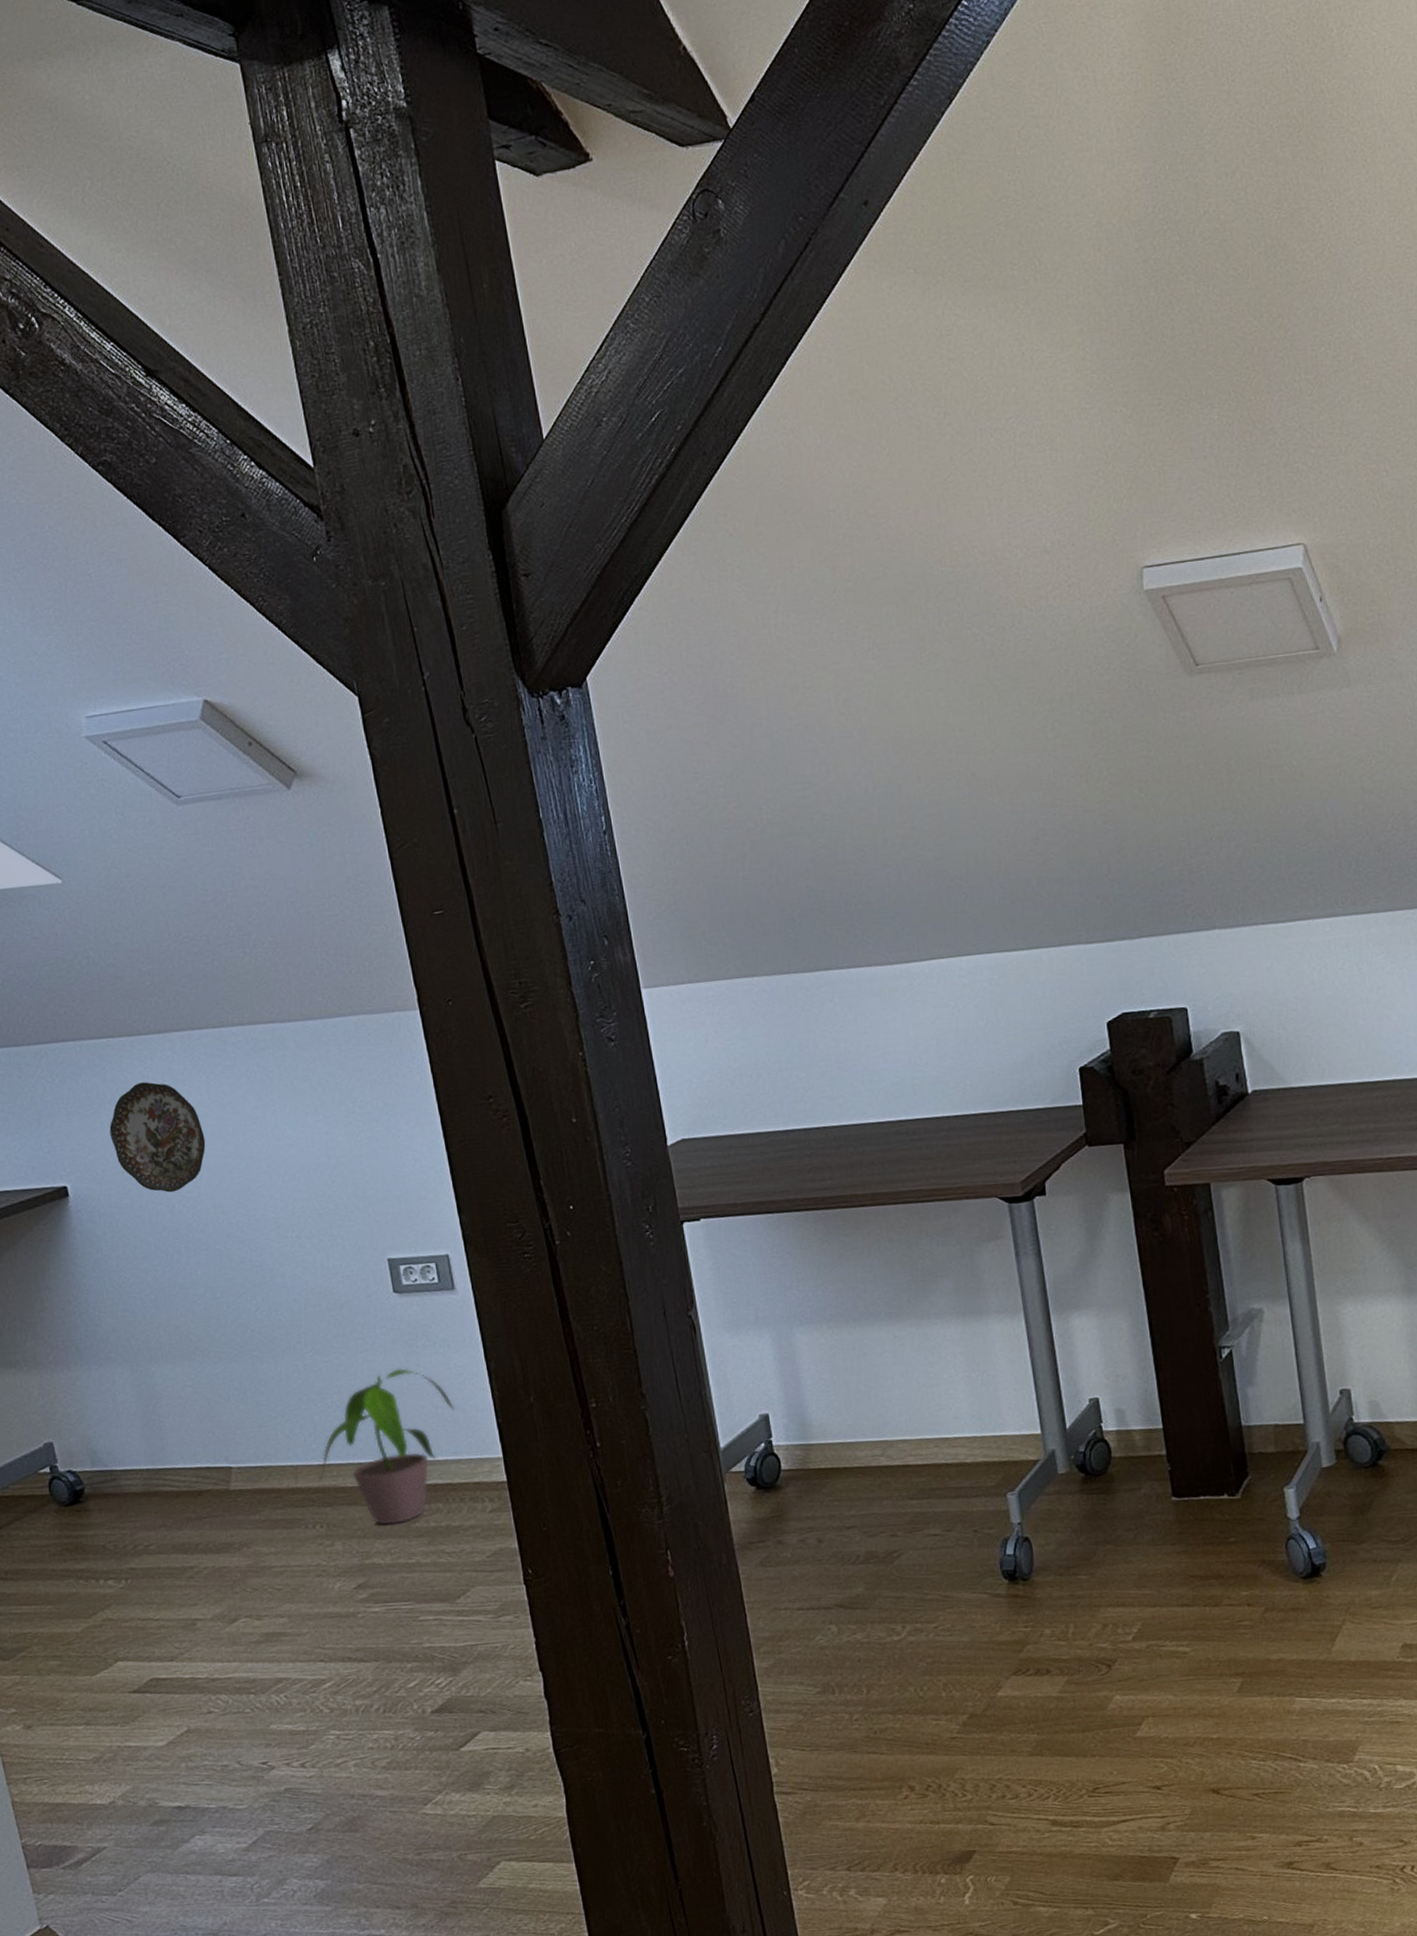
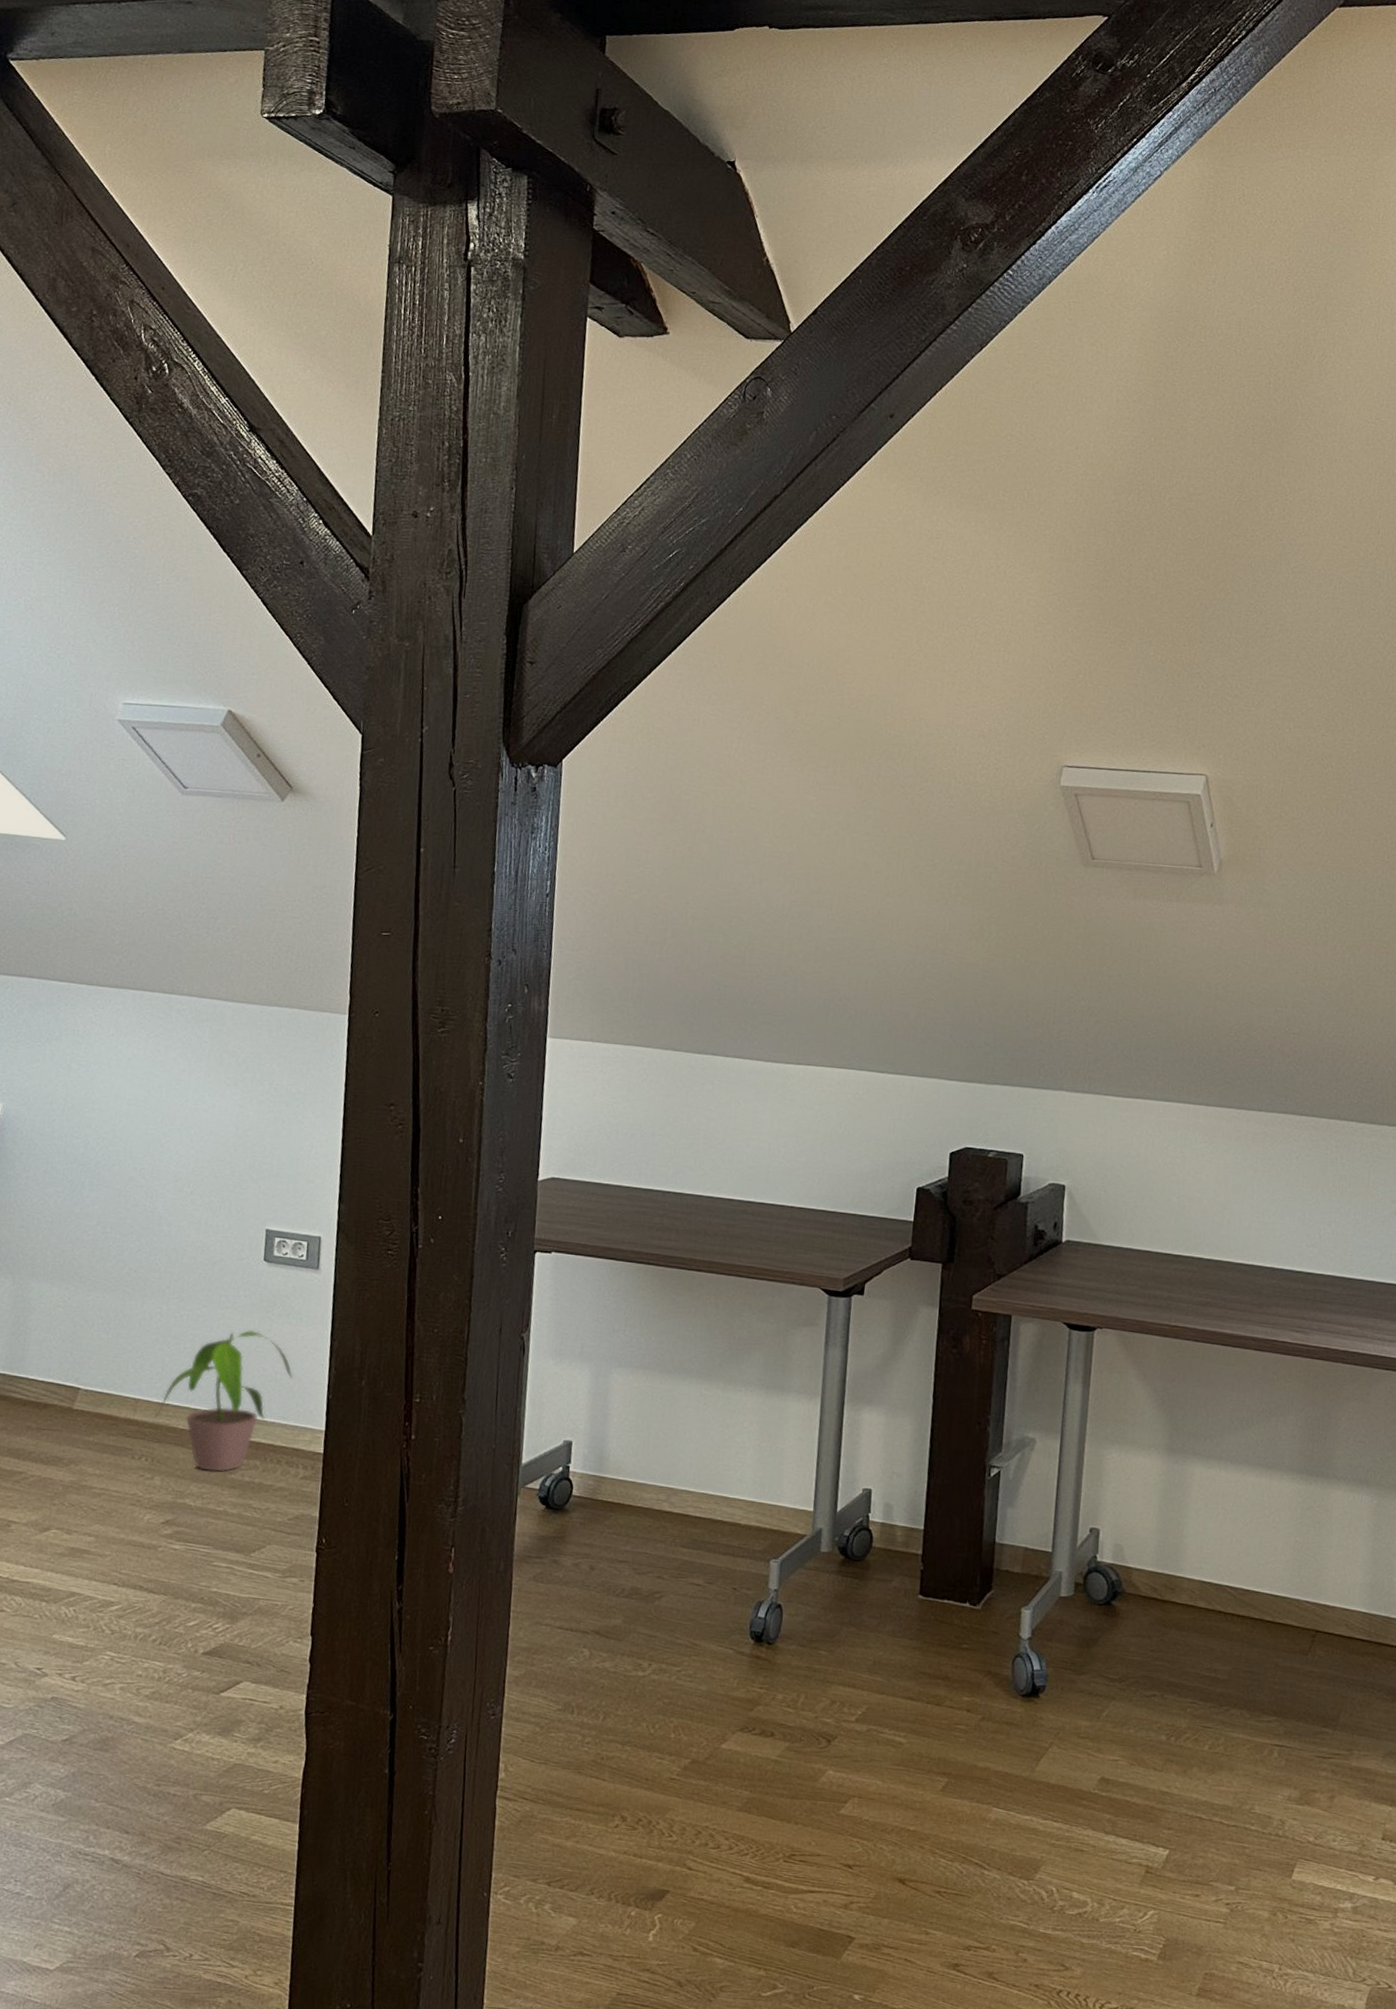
decorative plate: present [109,1082,206,1193] -> none [49,1027,132,1130]

